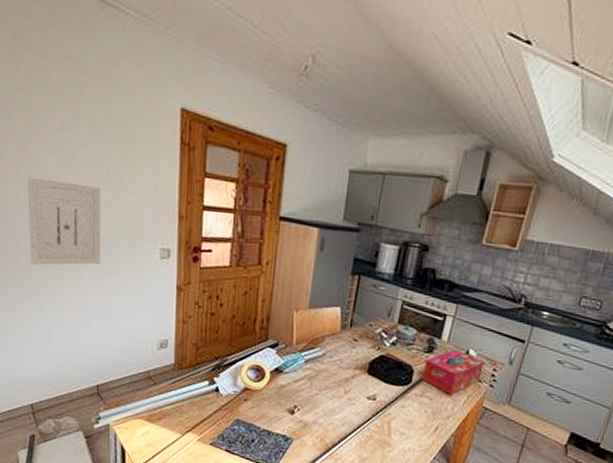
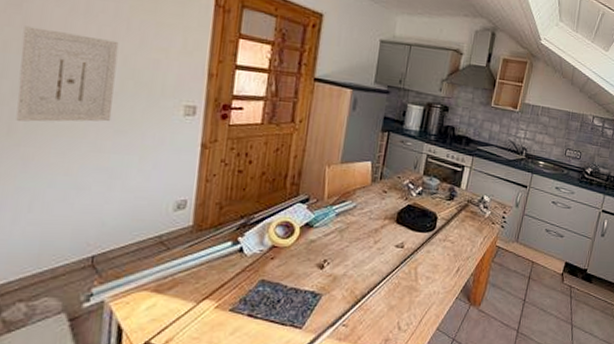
tissue box: present [421,350,484,395] -> none [444,197,496,238]

